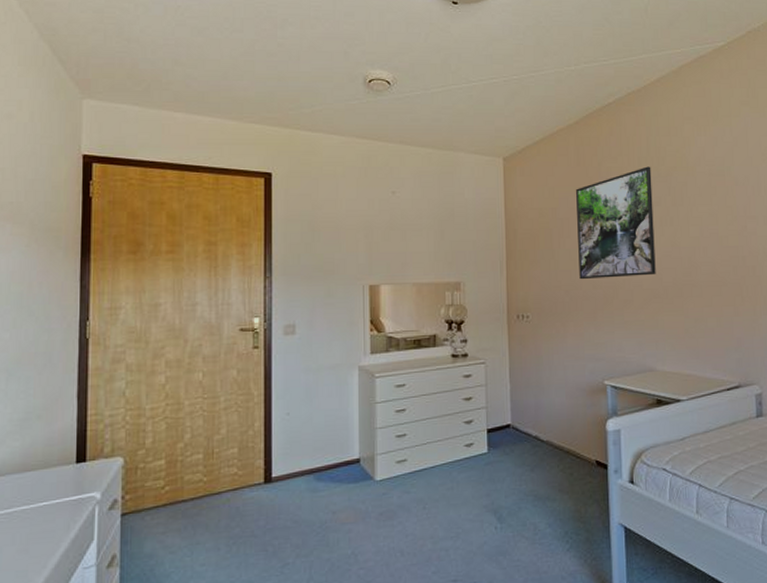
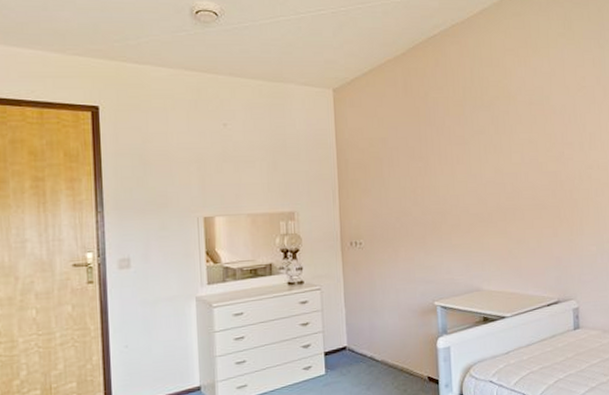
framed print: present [576,166,656,280] -> none [404,96,481,207]

